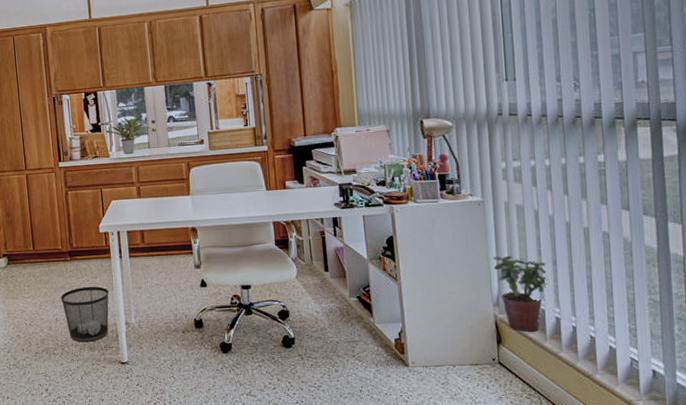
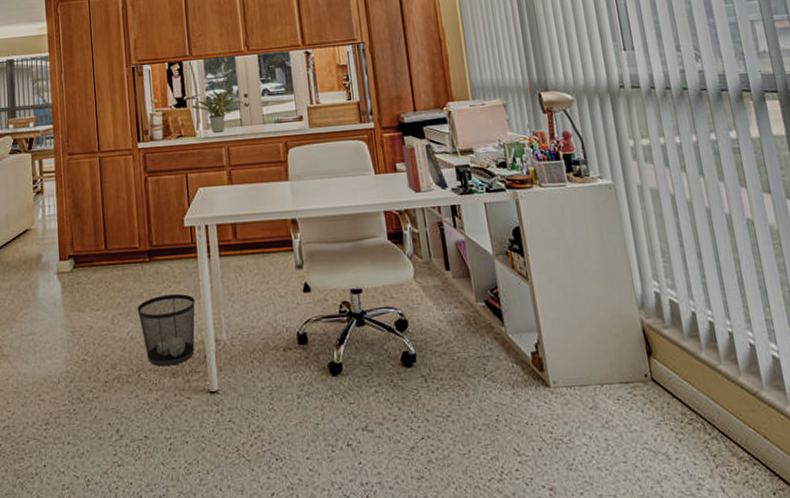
books: none [291,157,332,207] -> present [401,135,449,193]
potted plant: present [492,256,549,332] -> none [631,248,696,340]

